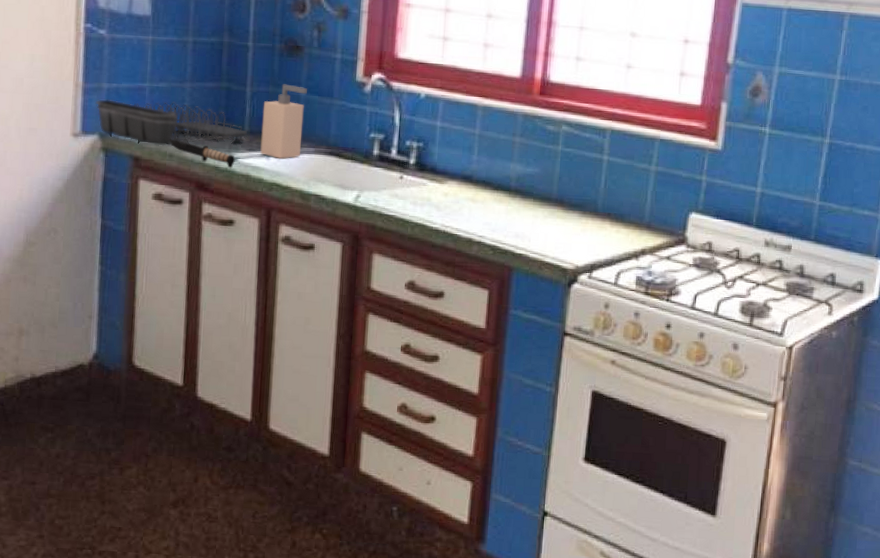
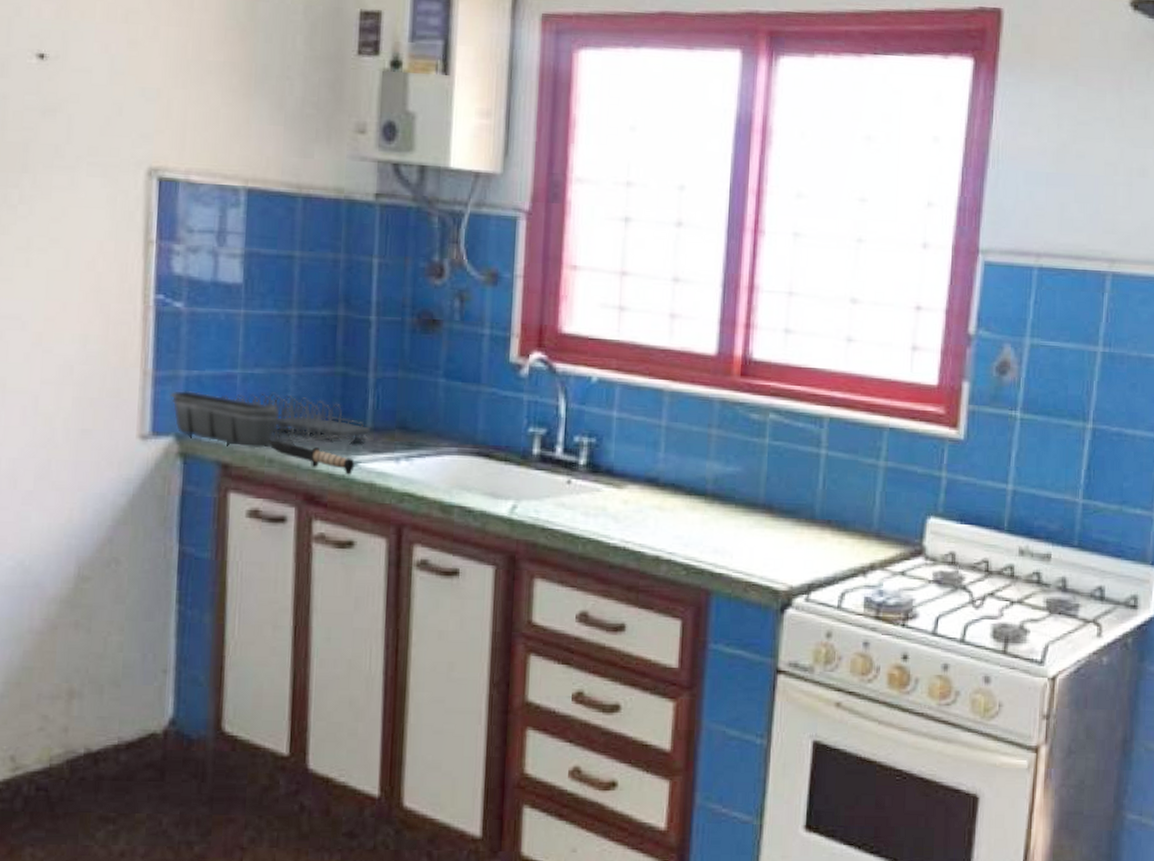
soap dispenser: present [260,84,307,159] -> none [387,367,447,462]

